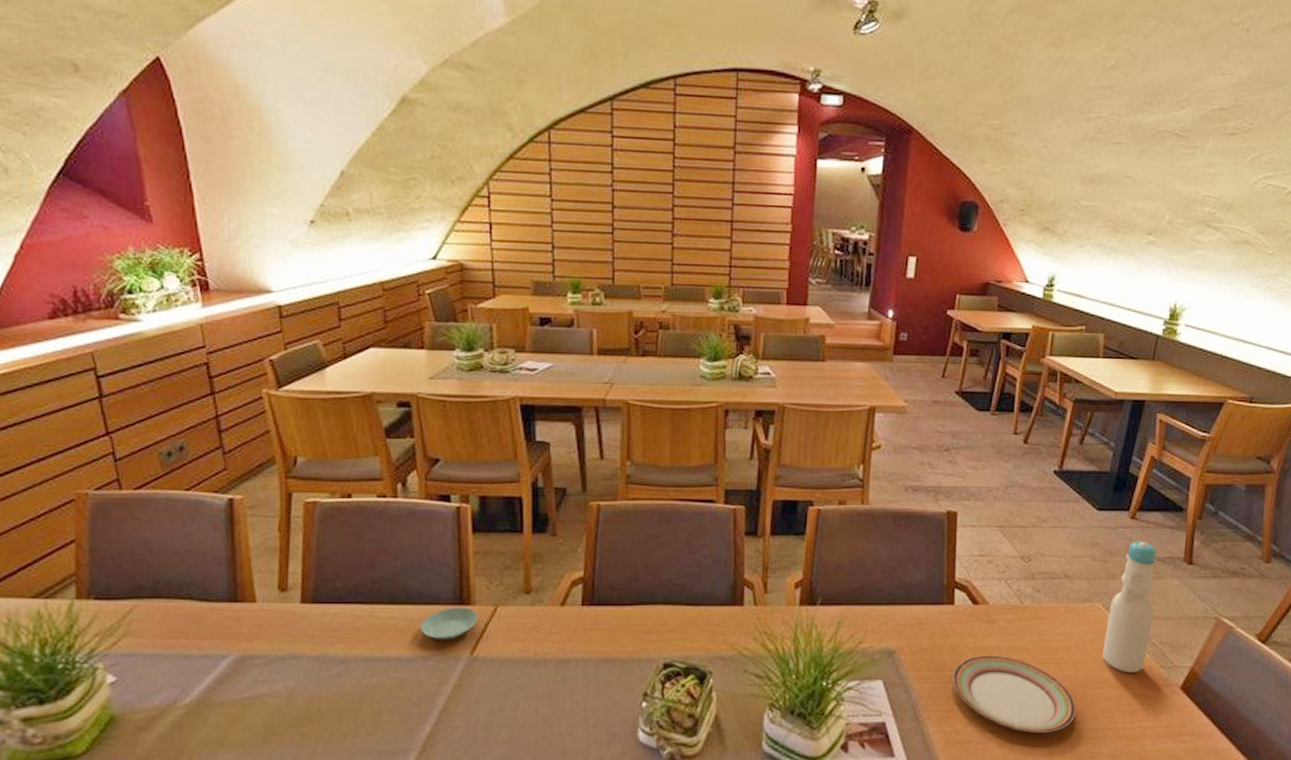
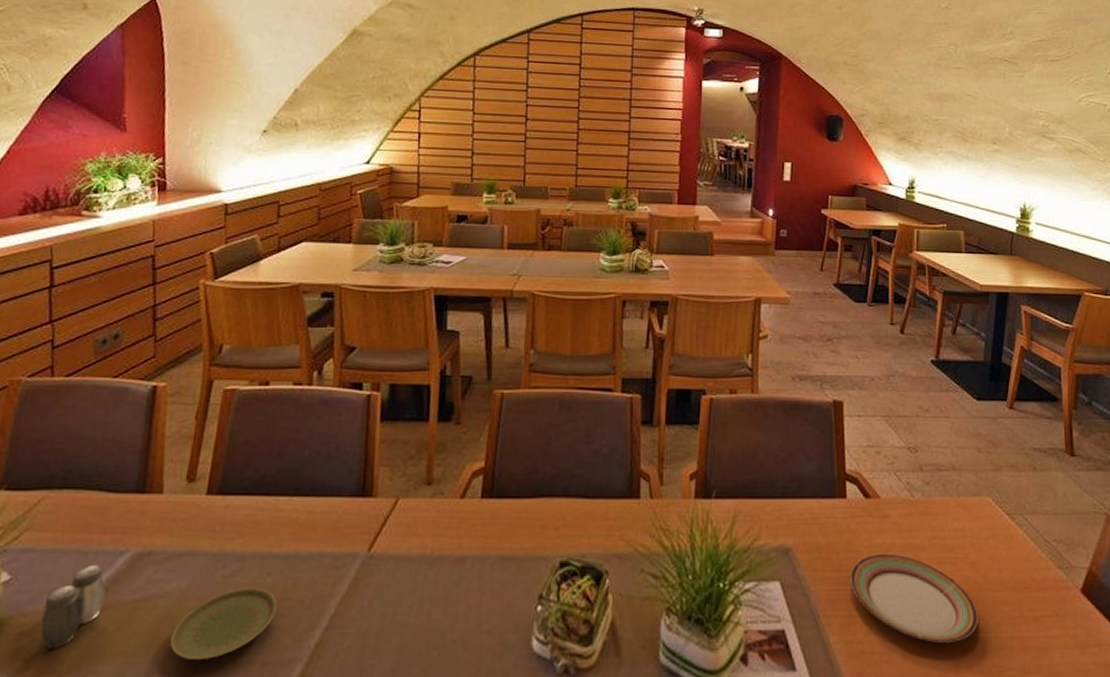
salt and pepper shaker: none [155,667,214,741] -> present [40,564,106,649]
plate: none [284,687,386,750] -> present [169,587,278,661]
saucer: present [420,607,479,640] -> none [320,500,379,535]
bottle: present [1102,540,1157,673] -> none [997,431,1044,574]

